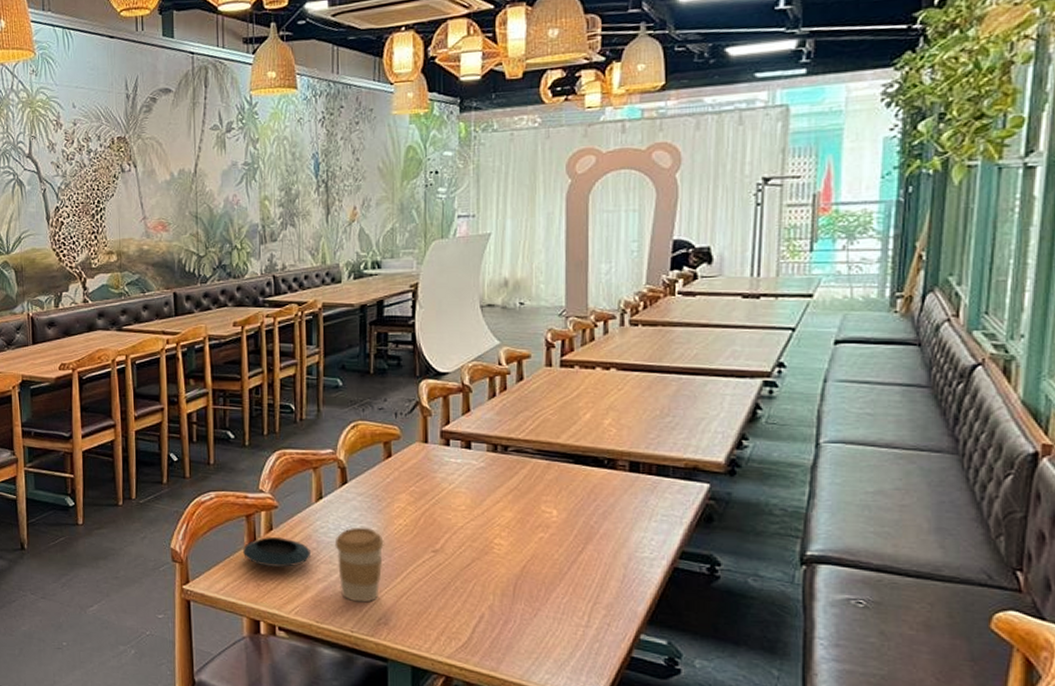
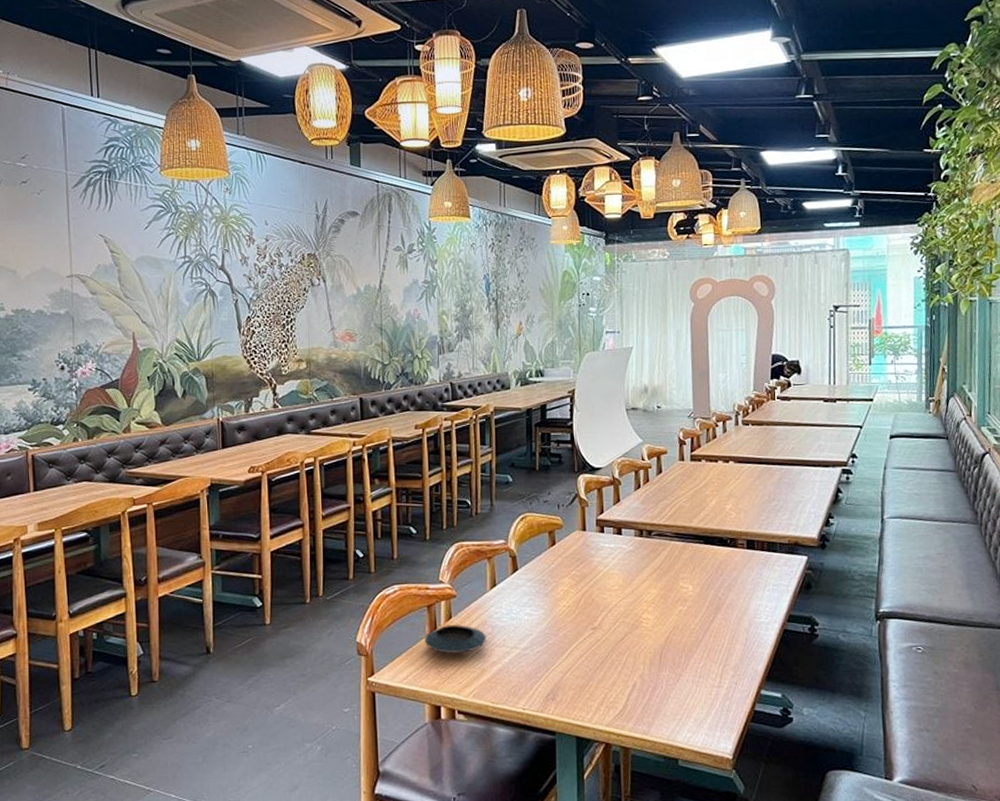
coffee cup: present [334,527,384,603] -> none [507,610,551,681]

